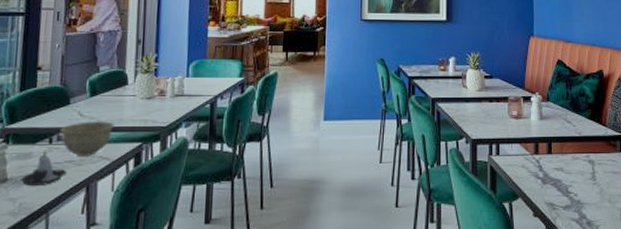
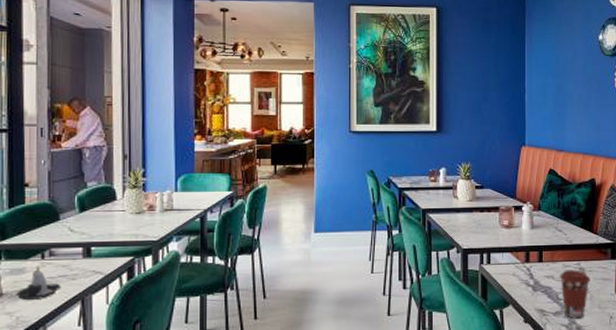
bowl: present [59,121,114,156] -> none [51,236,105,271]
coffee cup: none [568,161,600,213] -> present [559,269,590,319]

